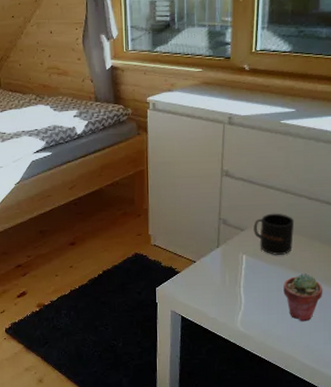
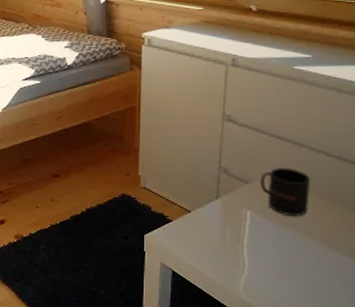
potted succulent: present [283,273,323,322] -> none [297,241,349,300]

